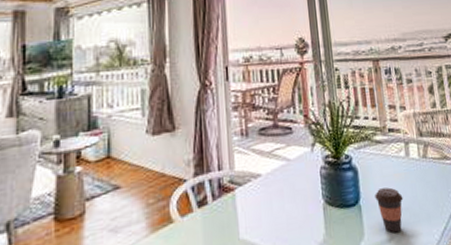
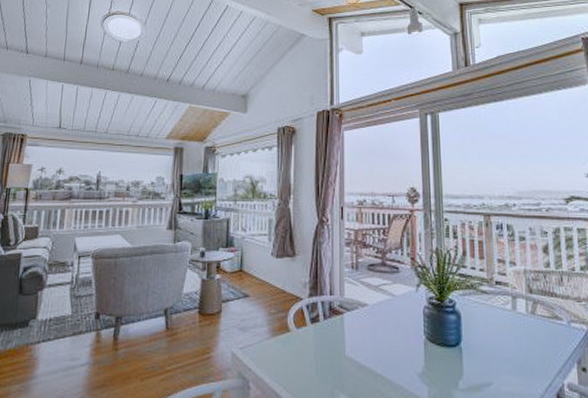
coffee cup: present [375,187,403,233] -> none [477,336,507,379]

